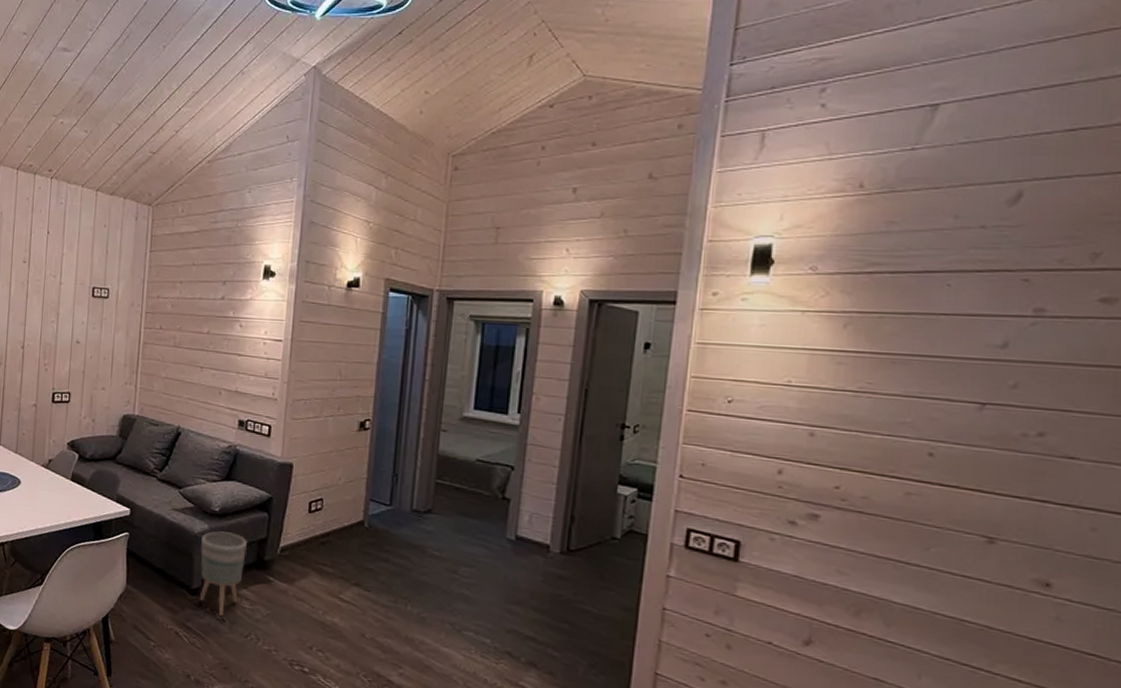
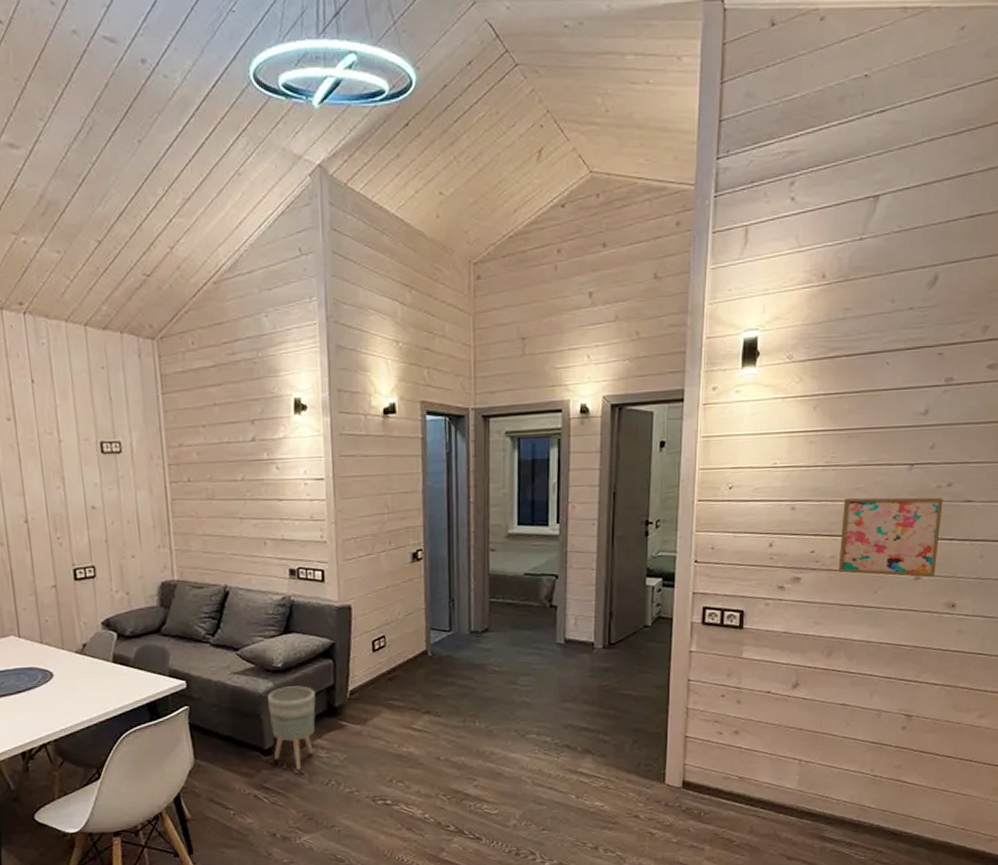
wall art: none [872,431,1032,545] -> present [838,497,943,578]

